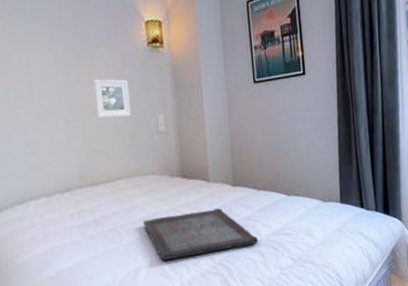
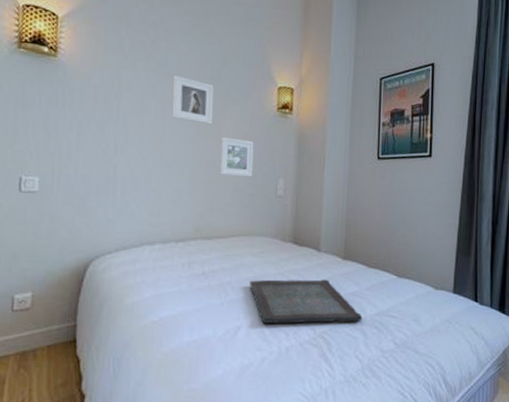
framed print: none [33,19,83,68] -> present [172,75,214,125]

